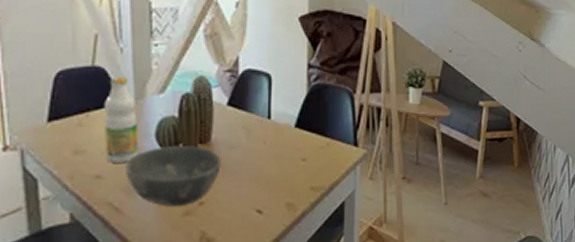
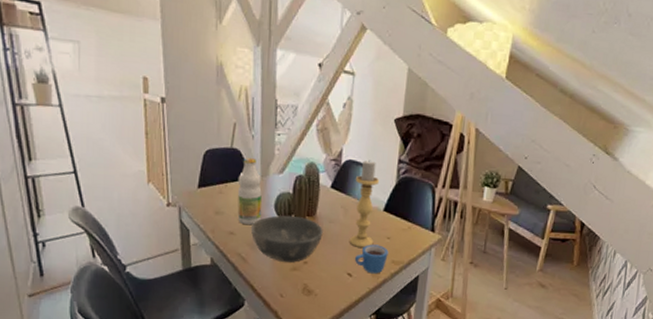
candle holder: none [255,67,286,176] -> present [349,160,379,248]
mug: none [263,169,305,207] -> present [354,244,389,274]

